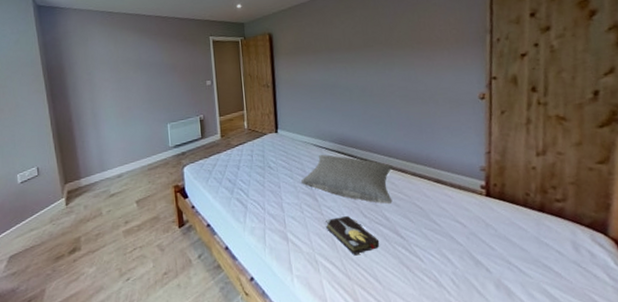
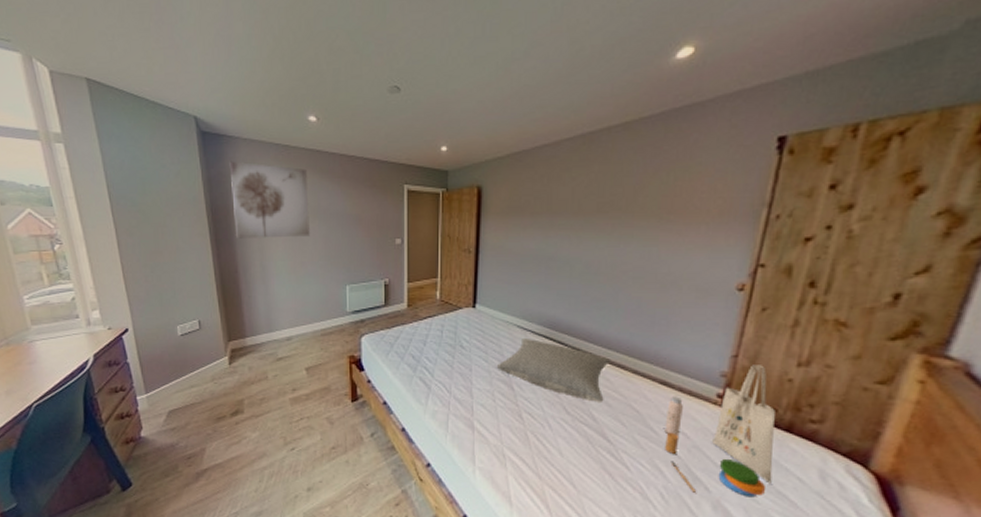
wall art: none [62,27,134,92] -> present [229,161,310,239]
hardback book: present [325,215,380,256] -> none [519,409,581,455]
tote bag: none [444,158,538,275] -> present [664,365,775,498]

